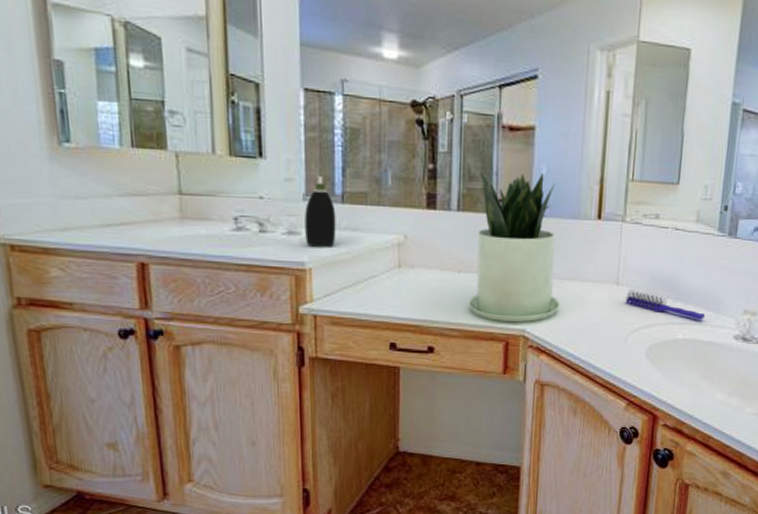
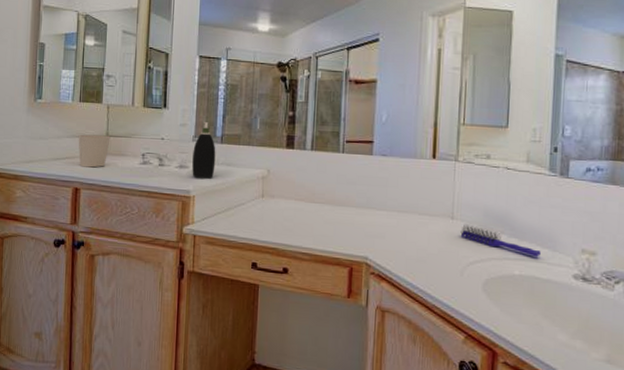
dixie cup: none [136,192,186,236] -> present [78,134,111,168]
planter: present [467,171,561,322] -> none [317,117,400,250]

